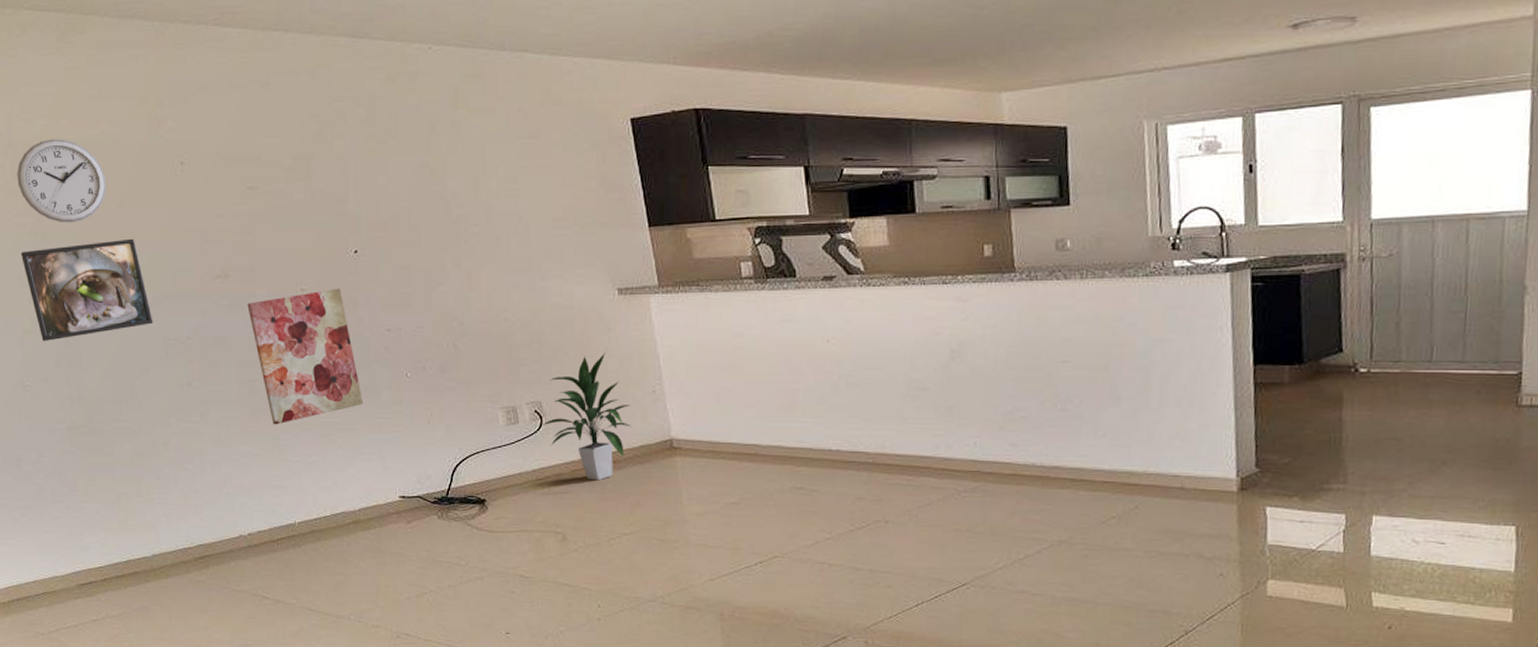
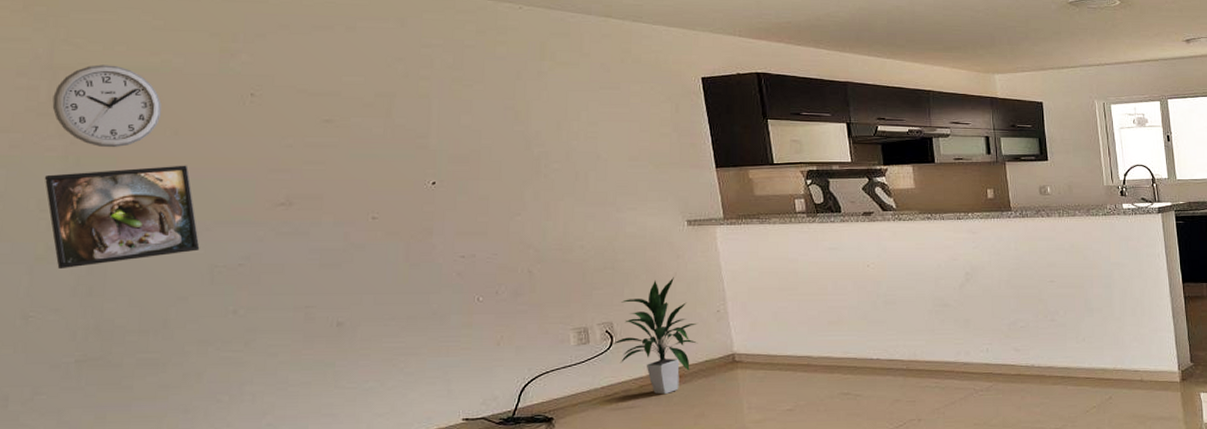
wall art: present [247,289,364,425] -> none [311,217,431,351]

